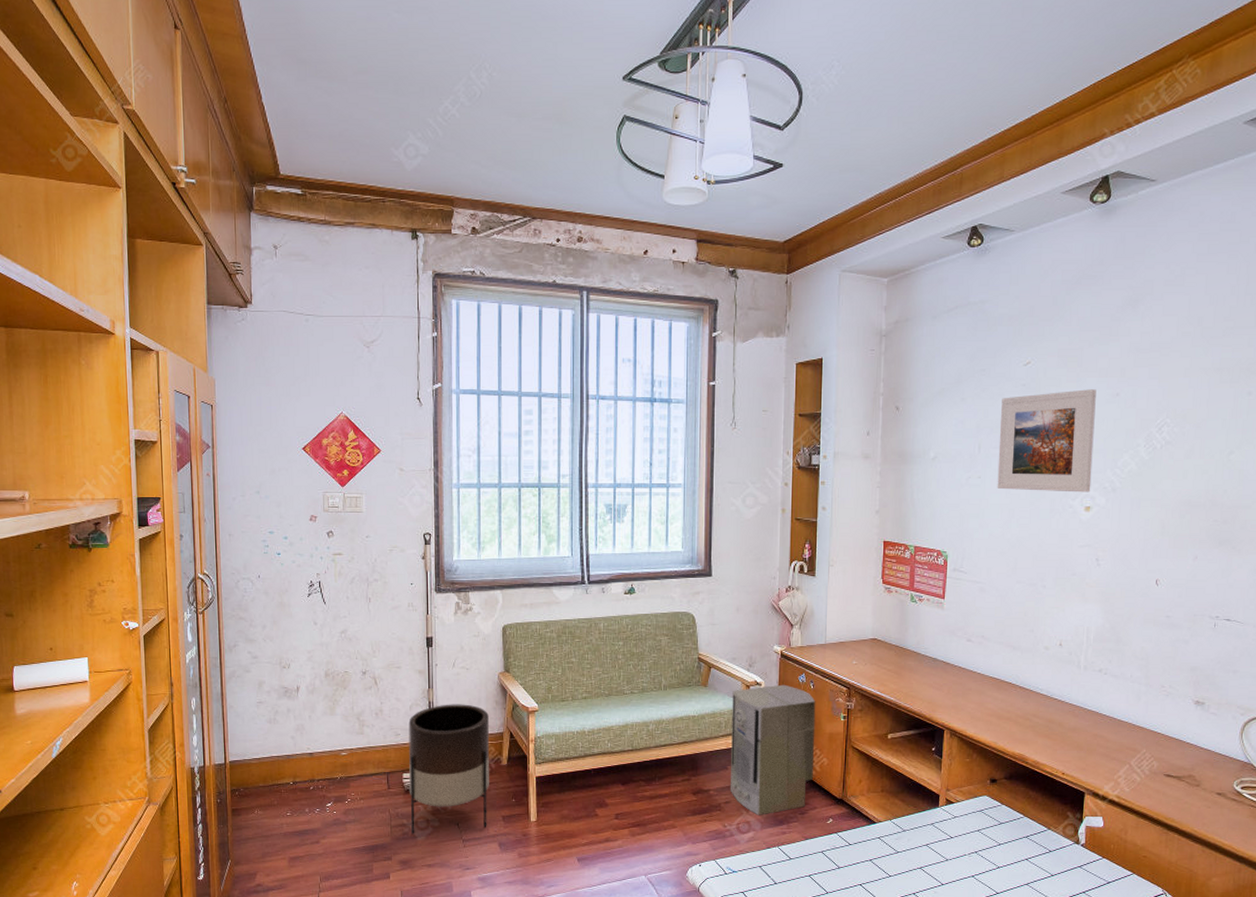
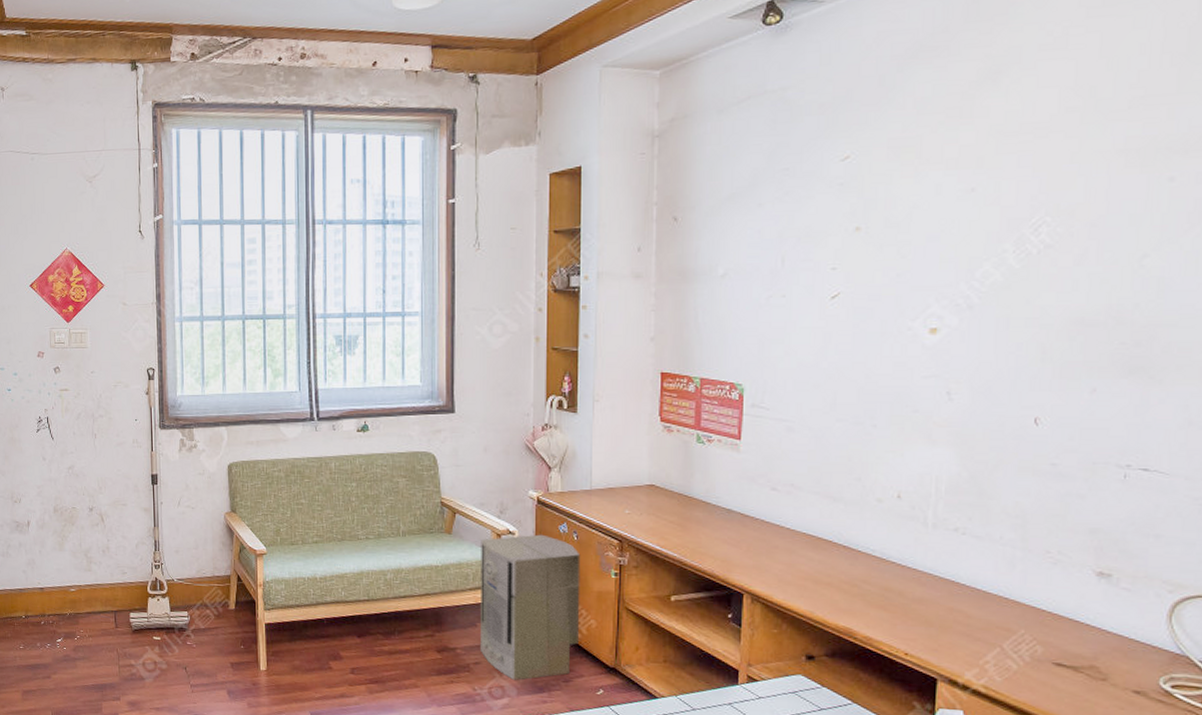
planter: present [408,704,490,834] -> none [135,543,218,676]
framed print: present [997,389,1096,493] -> none [807,185,943,312]

